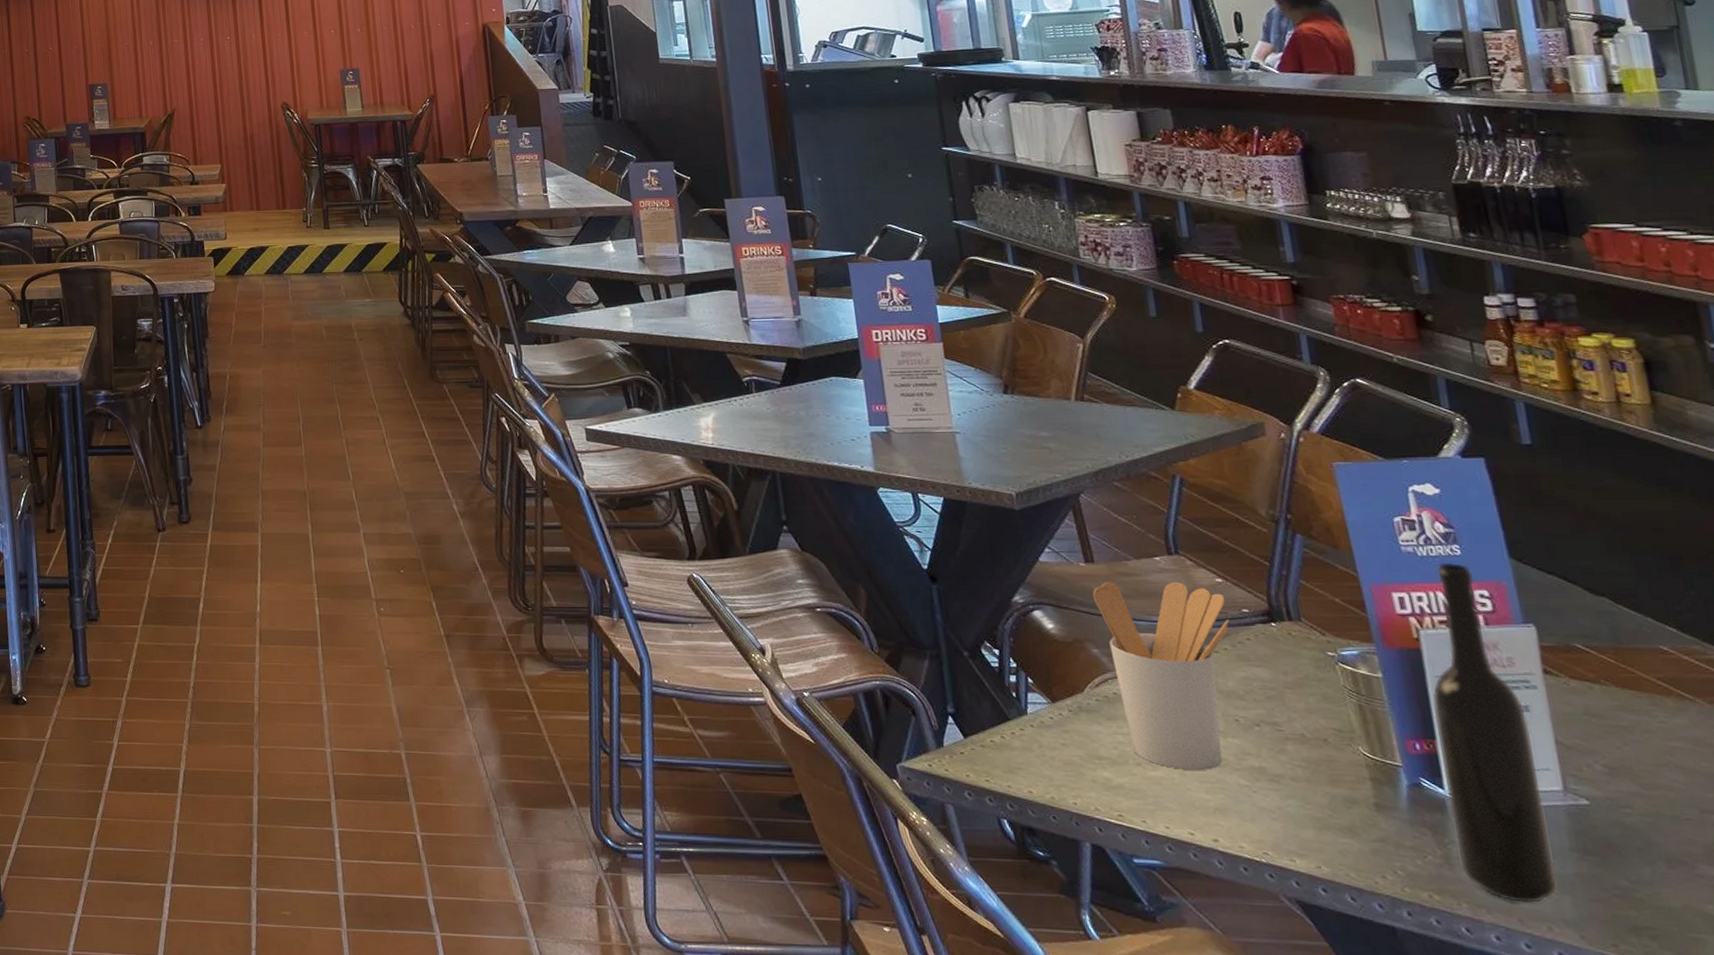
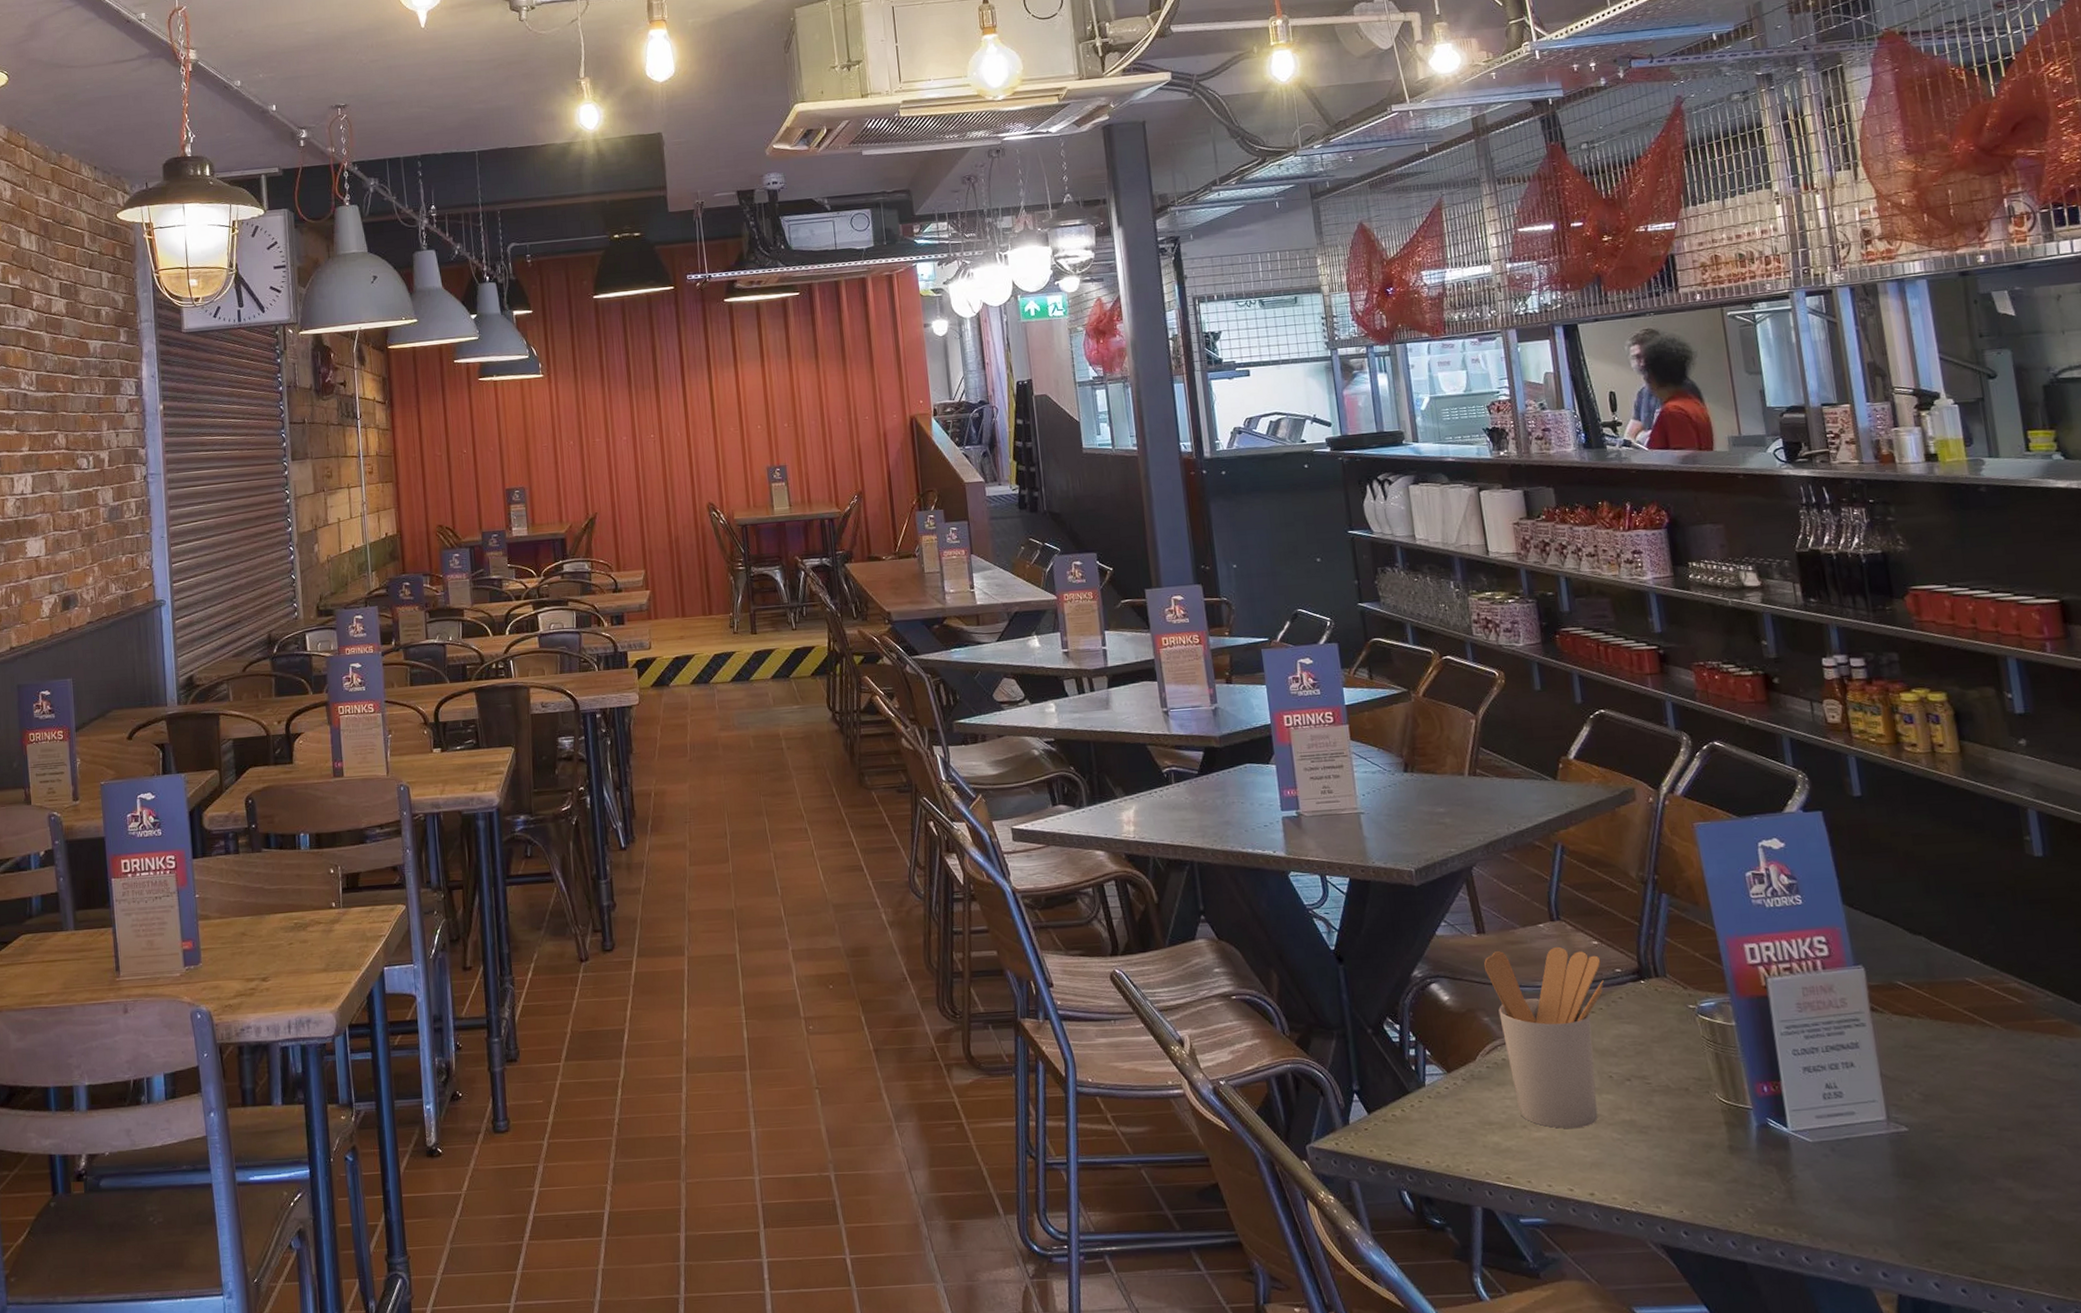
bottle: present [1432,562,1558,903] -> none [1777,911,1882,1229]

